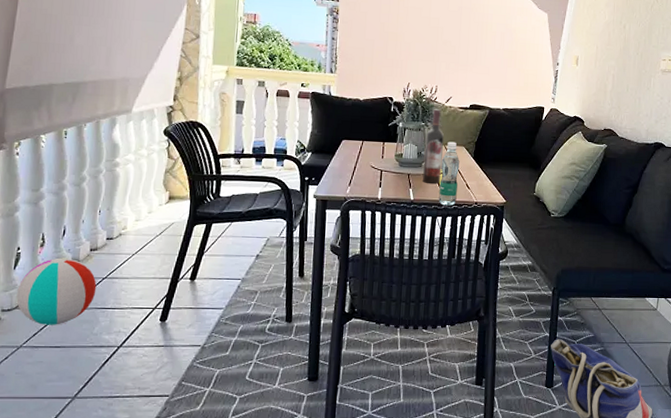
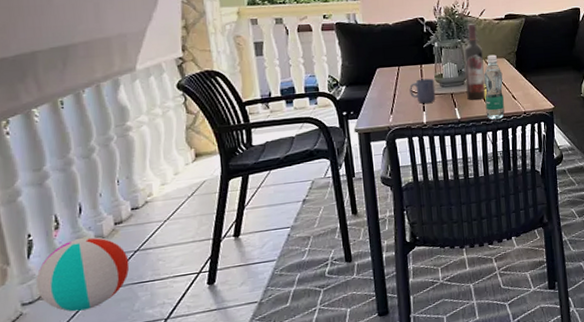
cup: none [369,155,394,180] -> present [409,78,436,104]

